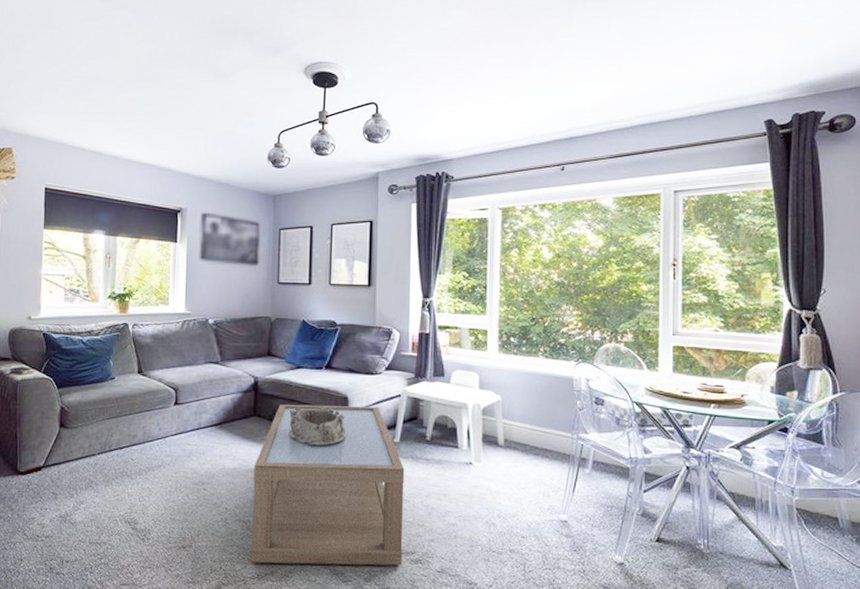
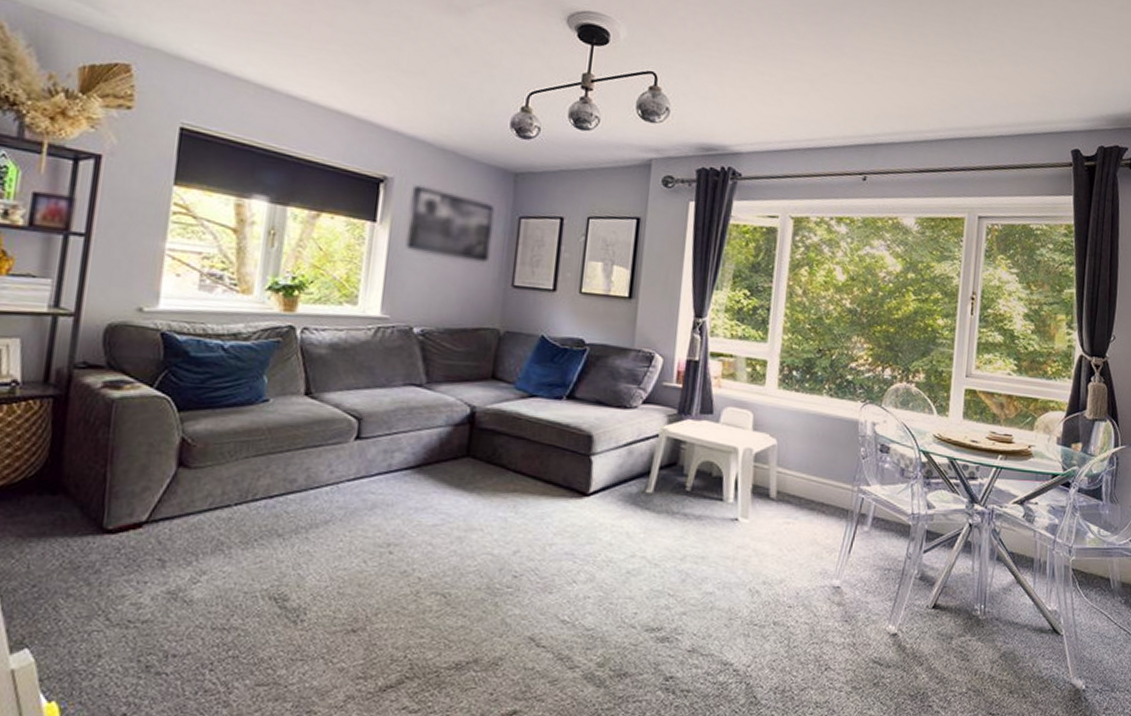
coffee table: present [251,404,405,566] -> none [448,442,657,649]
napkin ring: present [289,406,346,447] -> none [512,446,588,498]

